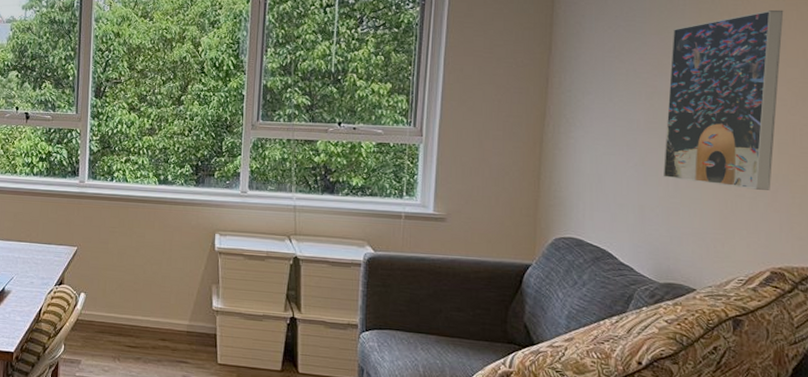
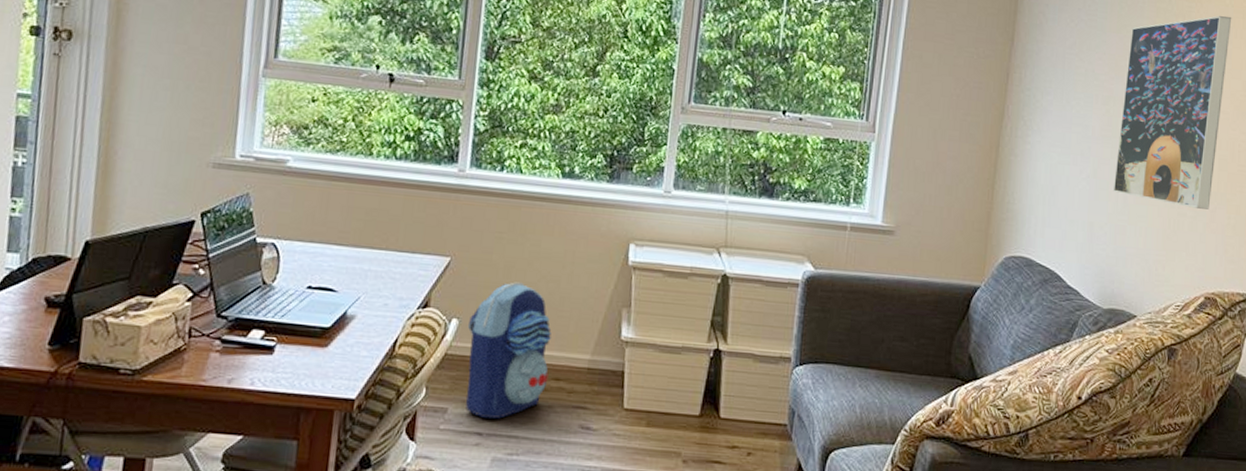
backpack: none [92,265,157,369] -> present [466,282,552,419]

